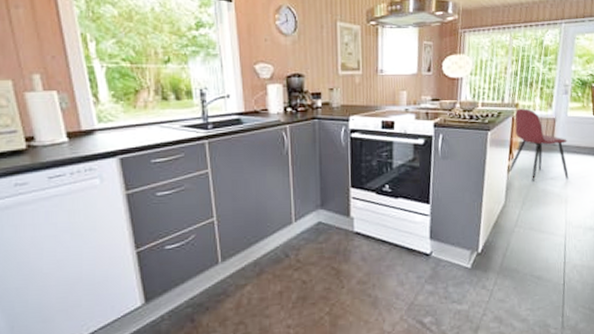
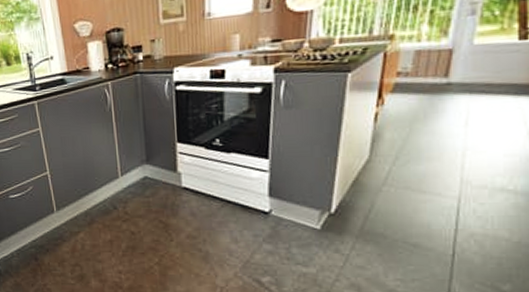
dining chair: present [508,108,569,181] -> none [375,39,471,131]

